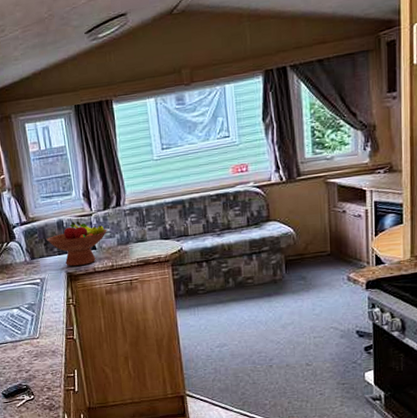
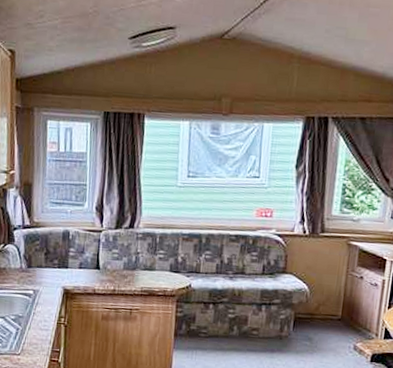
fruit bowl: present [47,221,107,267] -> none [48,235,115,284]

